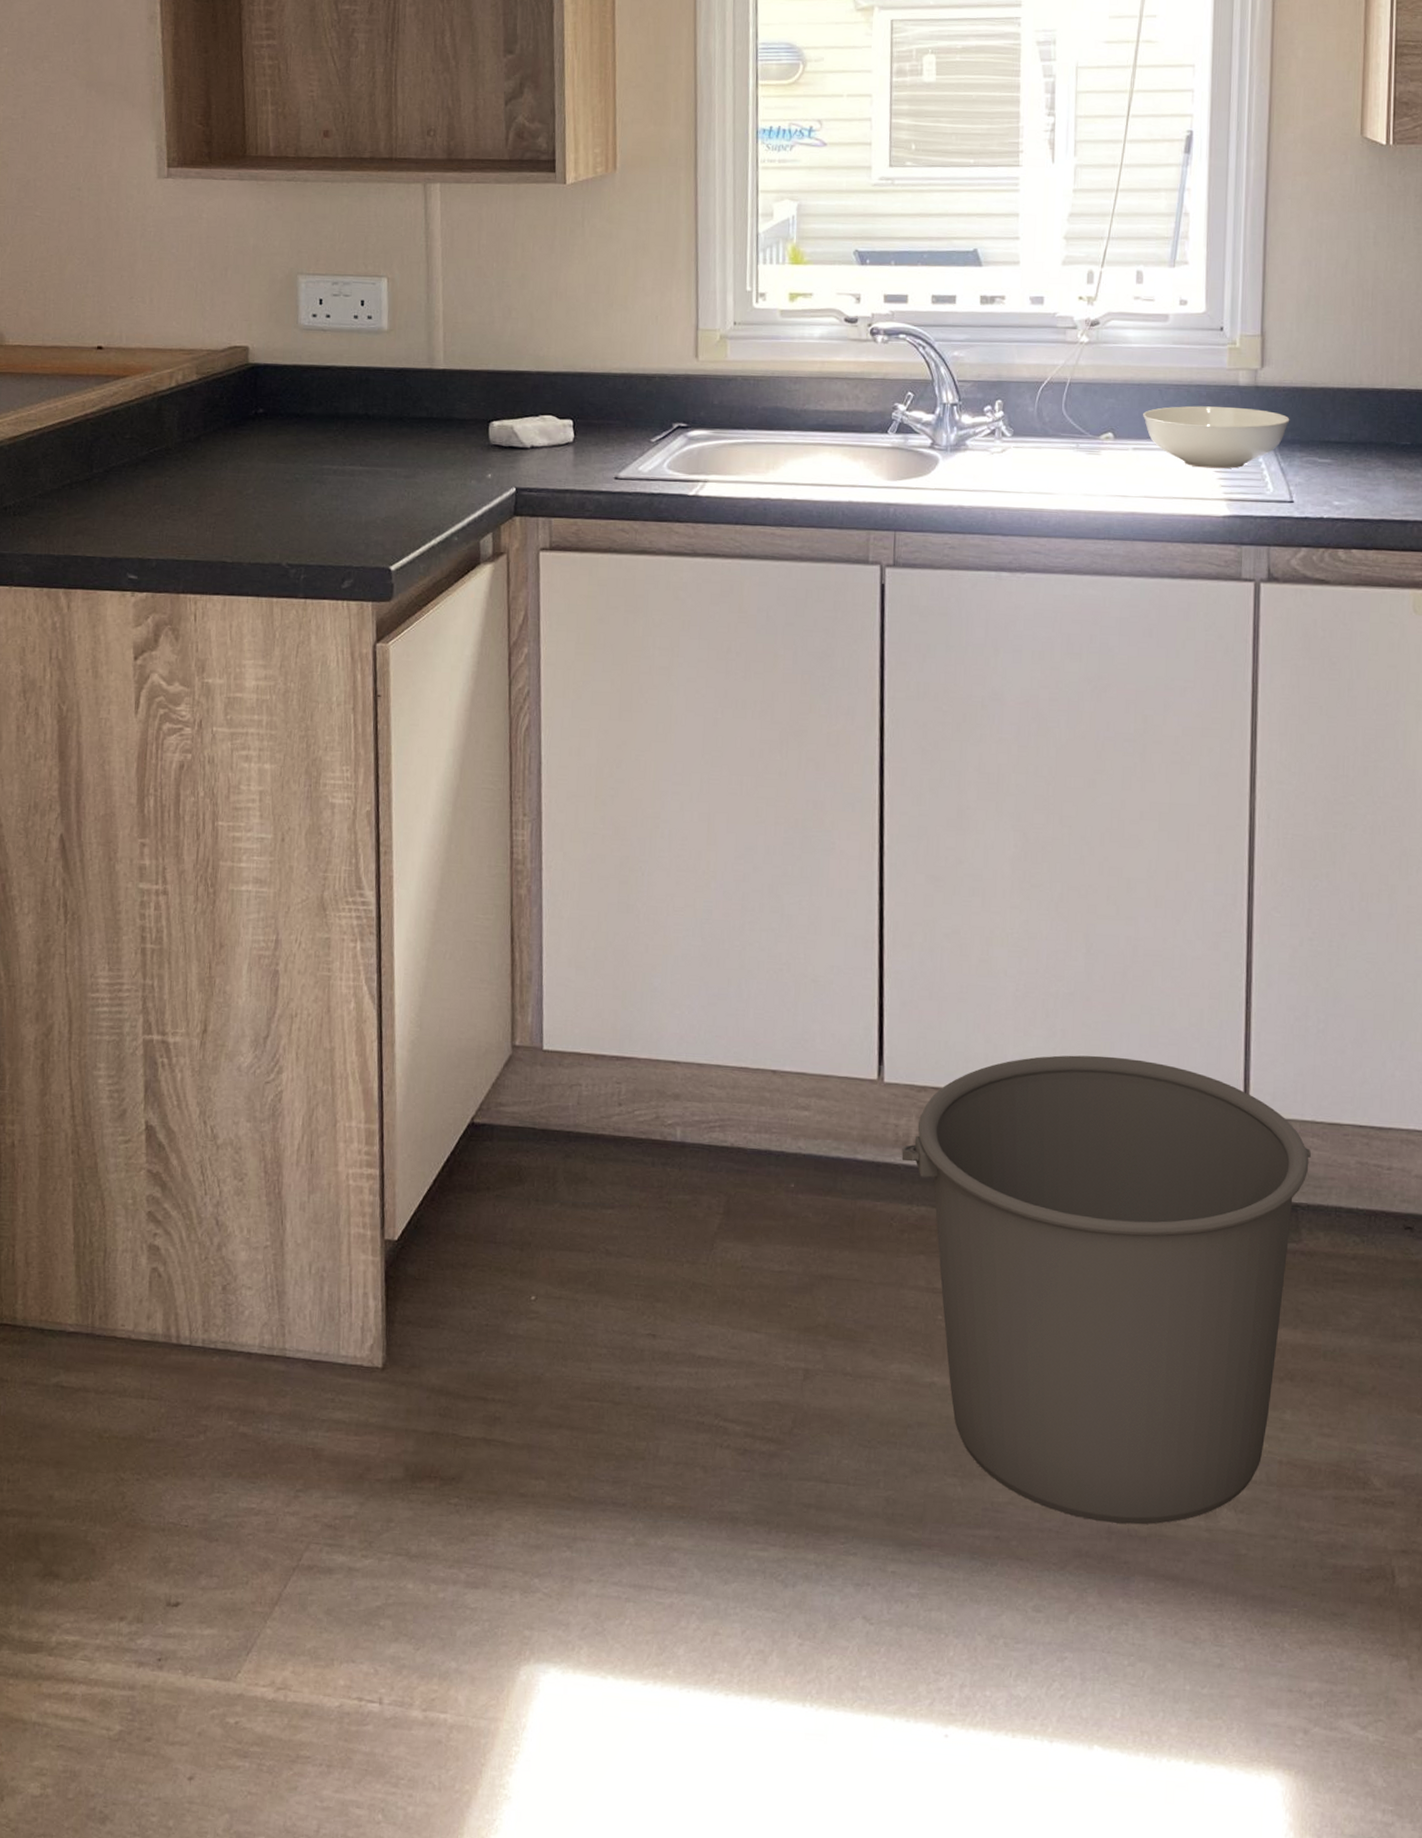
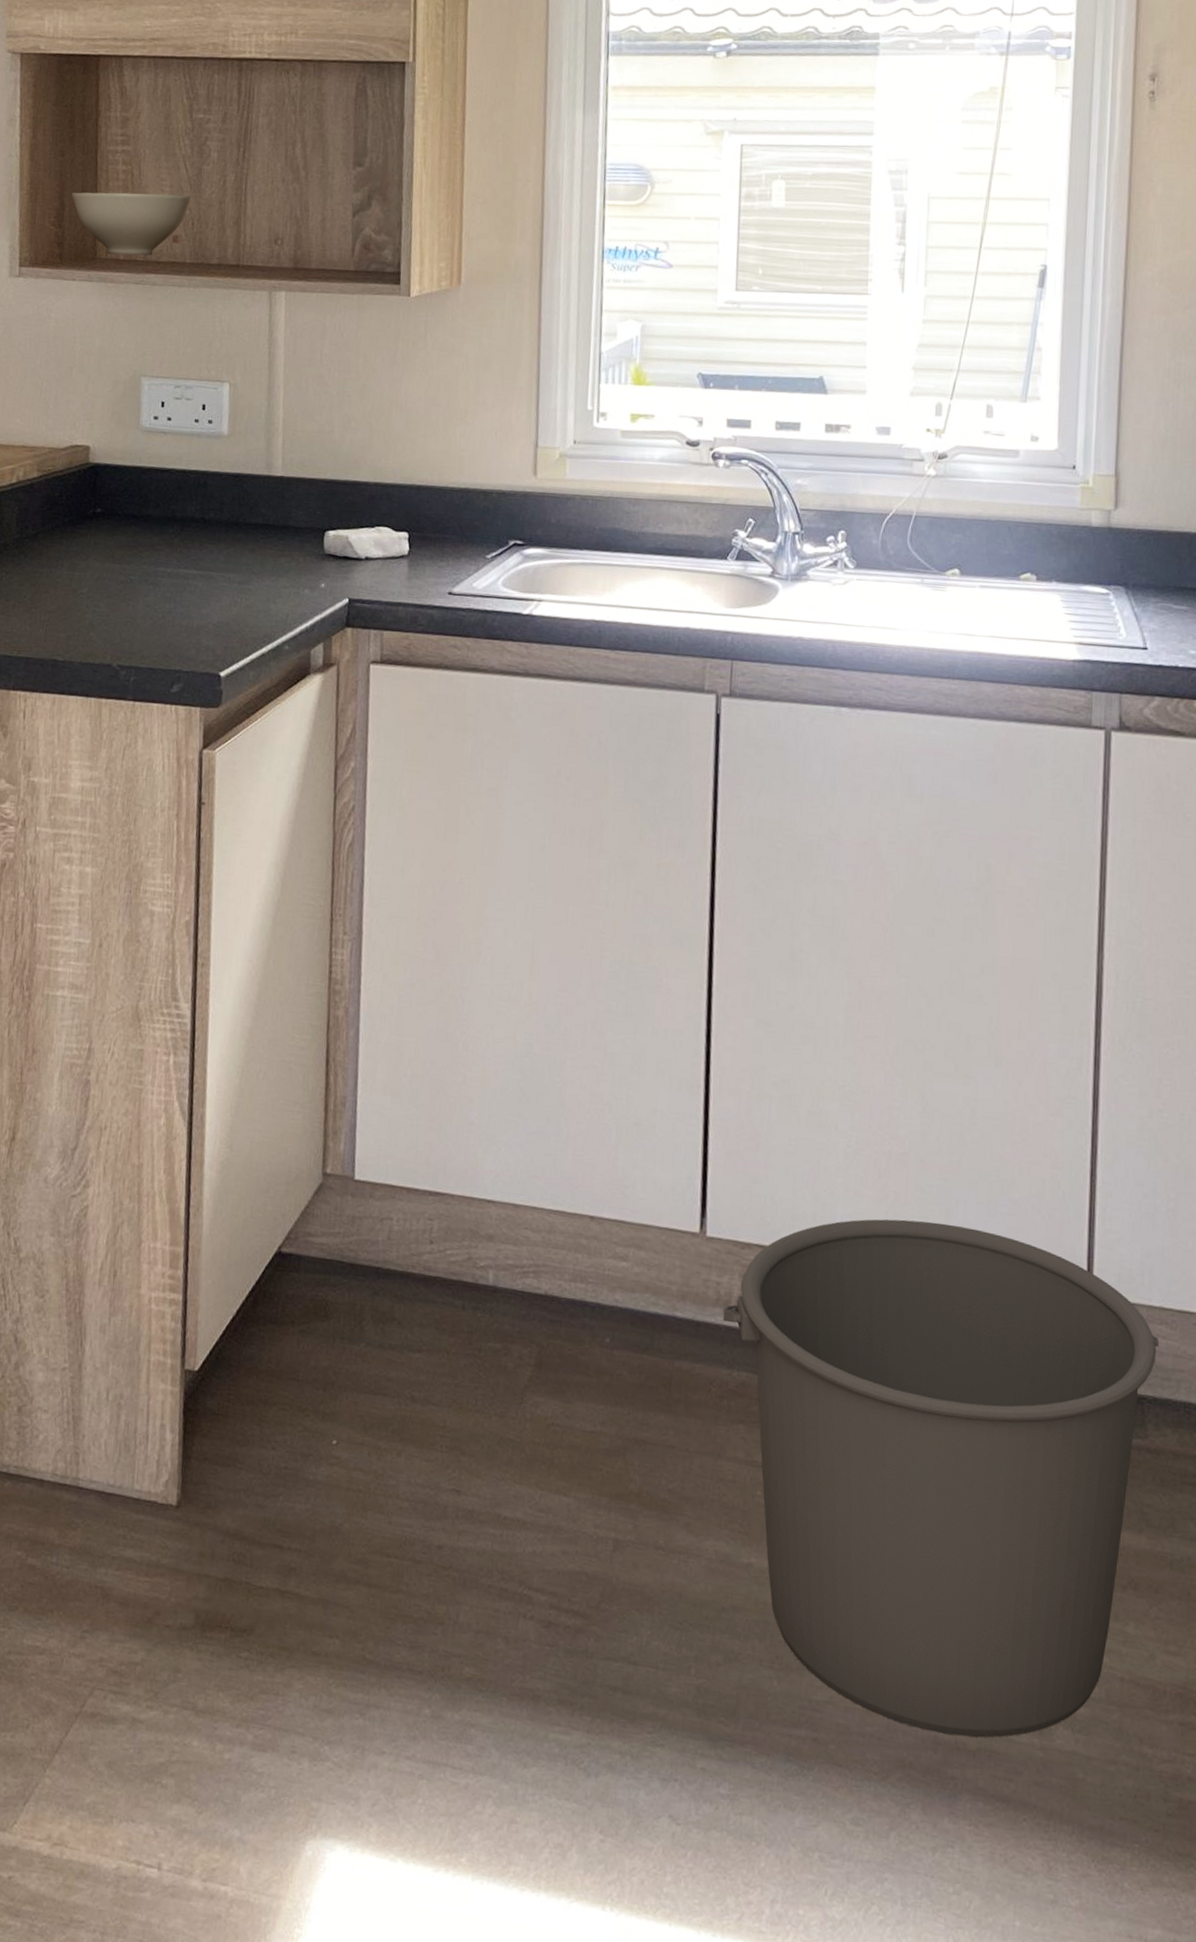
bowl: none [217,88,340,152] -> present [71,192,191,256]
bowl: present [1142,405,1290,469] -> none [990,544,1145,612]

